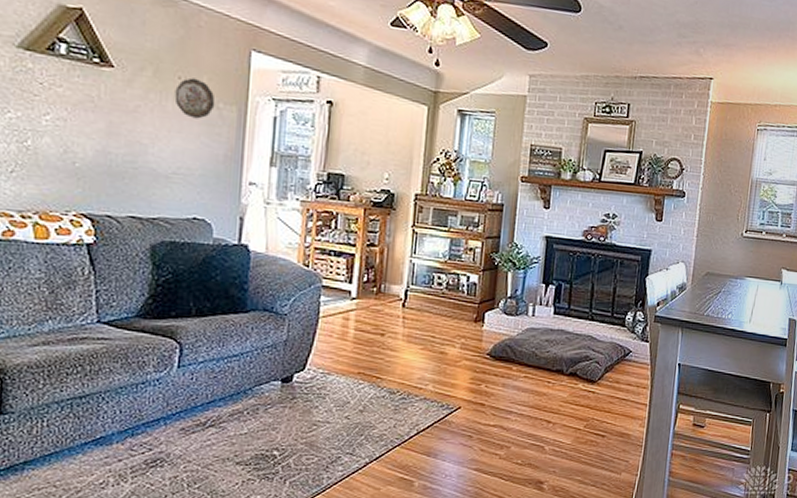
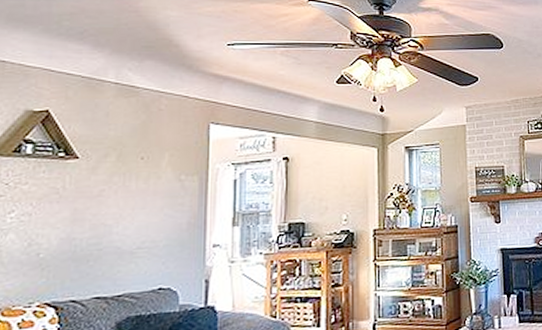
decorative plate: present [174,78,215,119] -> none [138,156,177,194]

